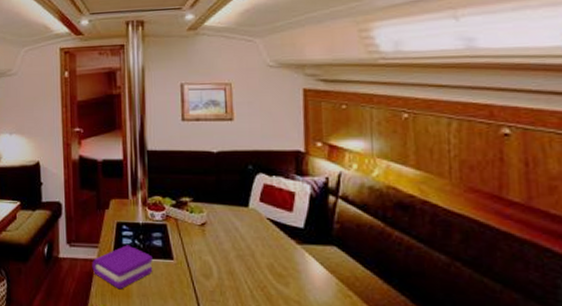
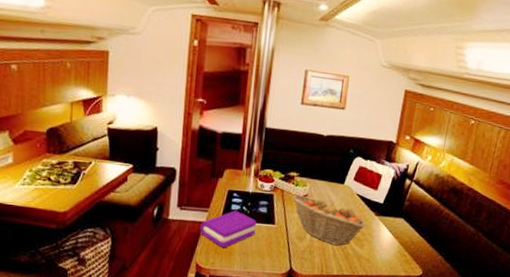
fruit basket: none [187,223,287,284] -> present [291,194,366,245]

